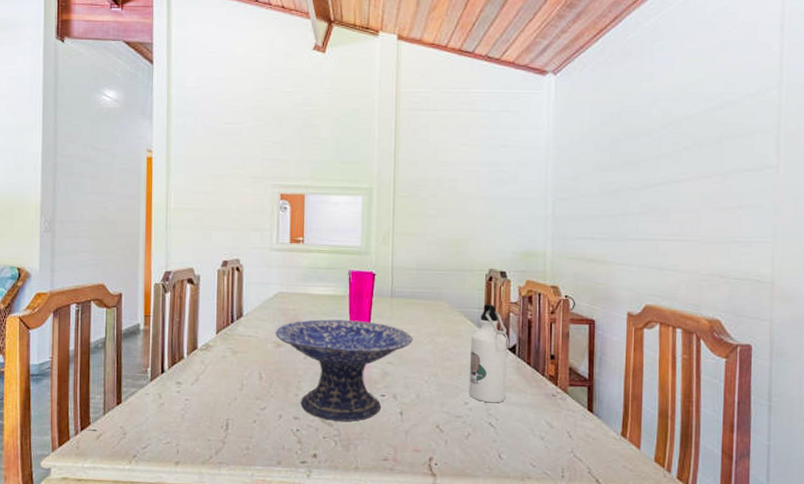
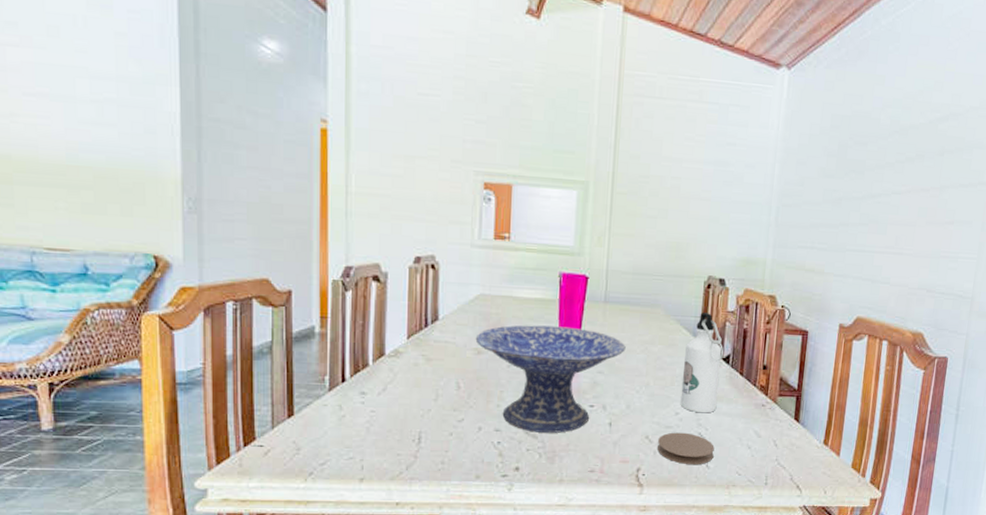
coaster: none [449,422,506,456] -> present [657,432,715,465]

